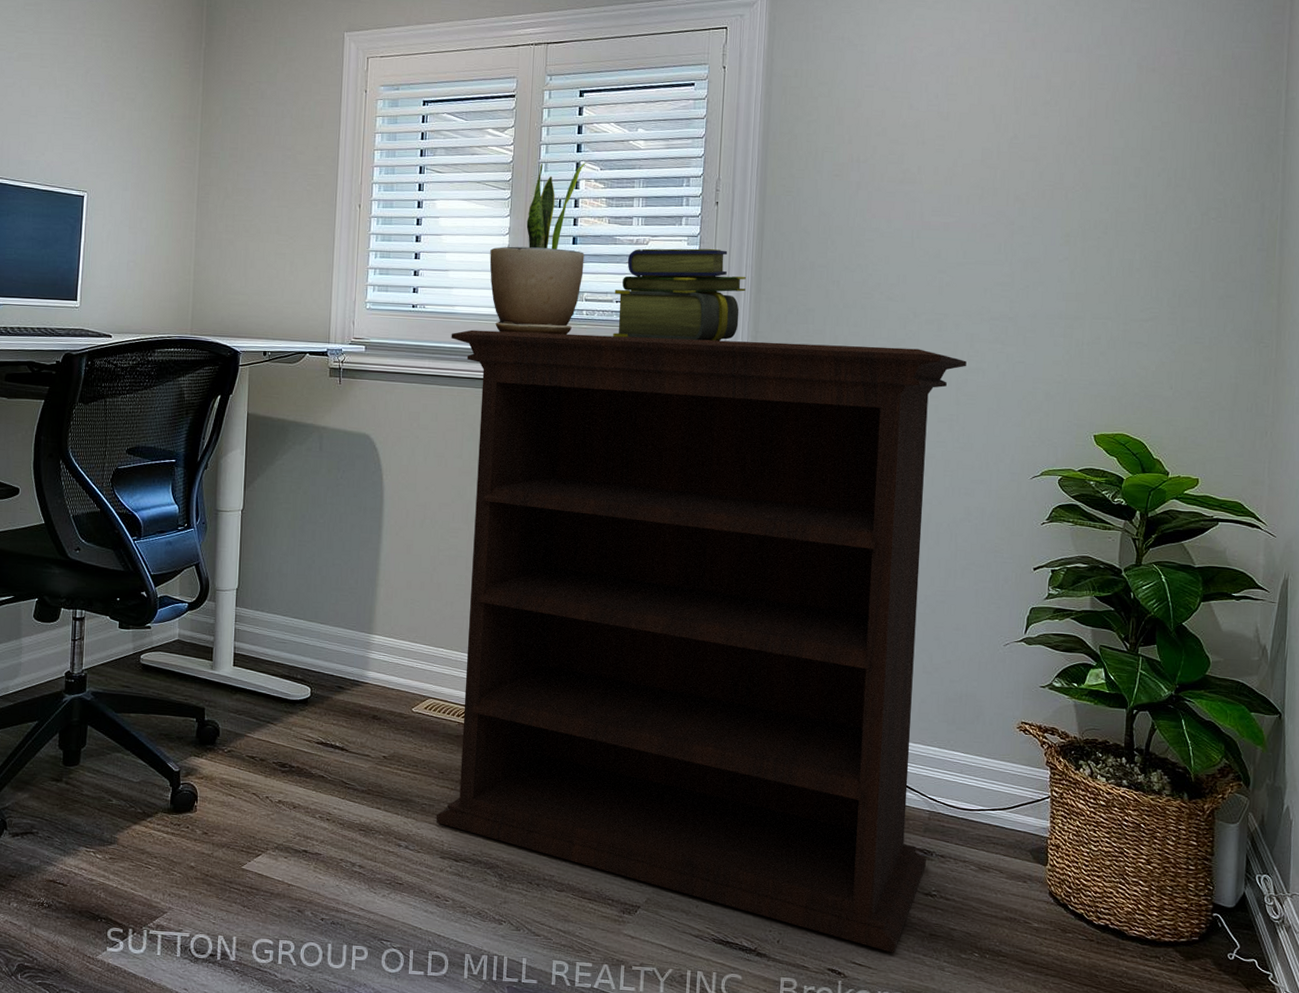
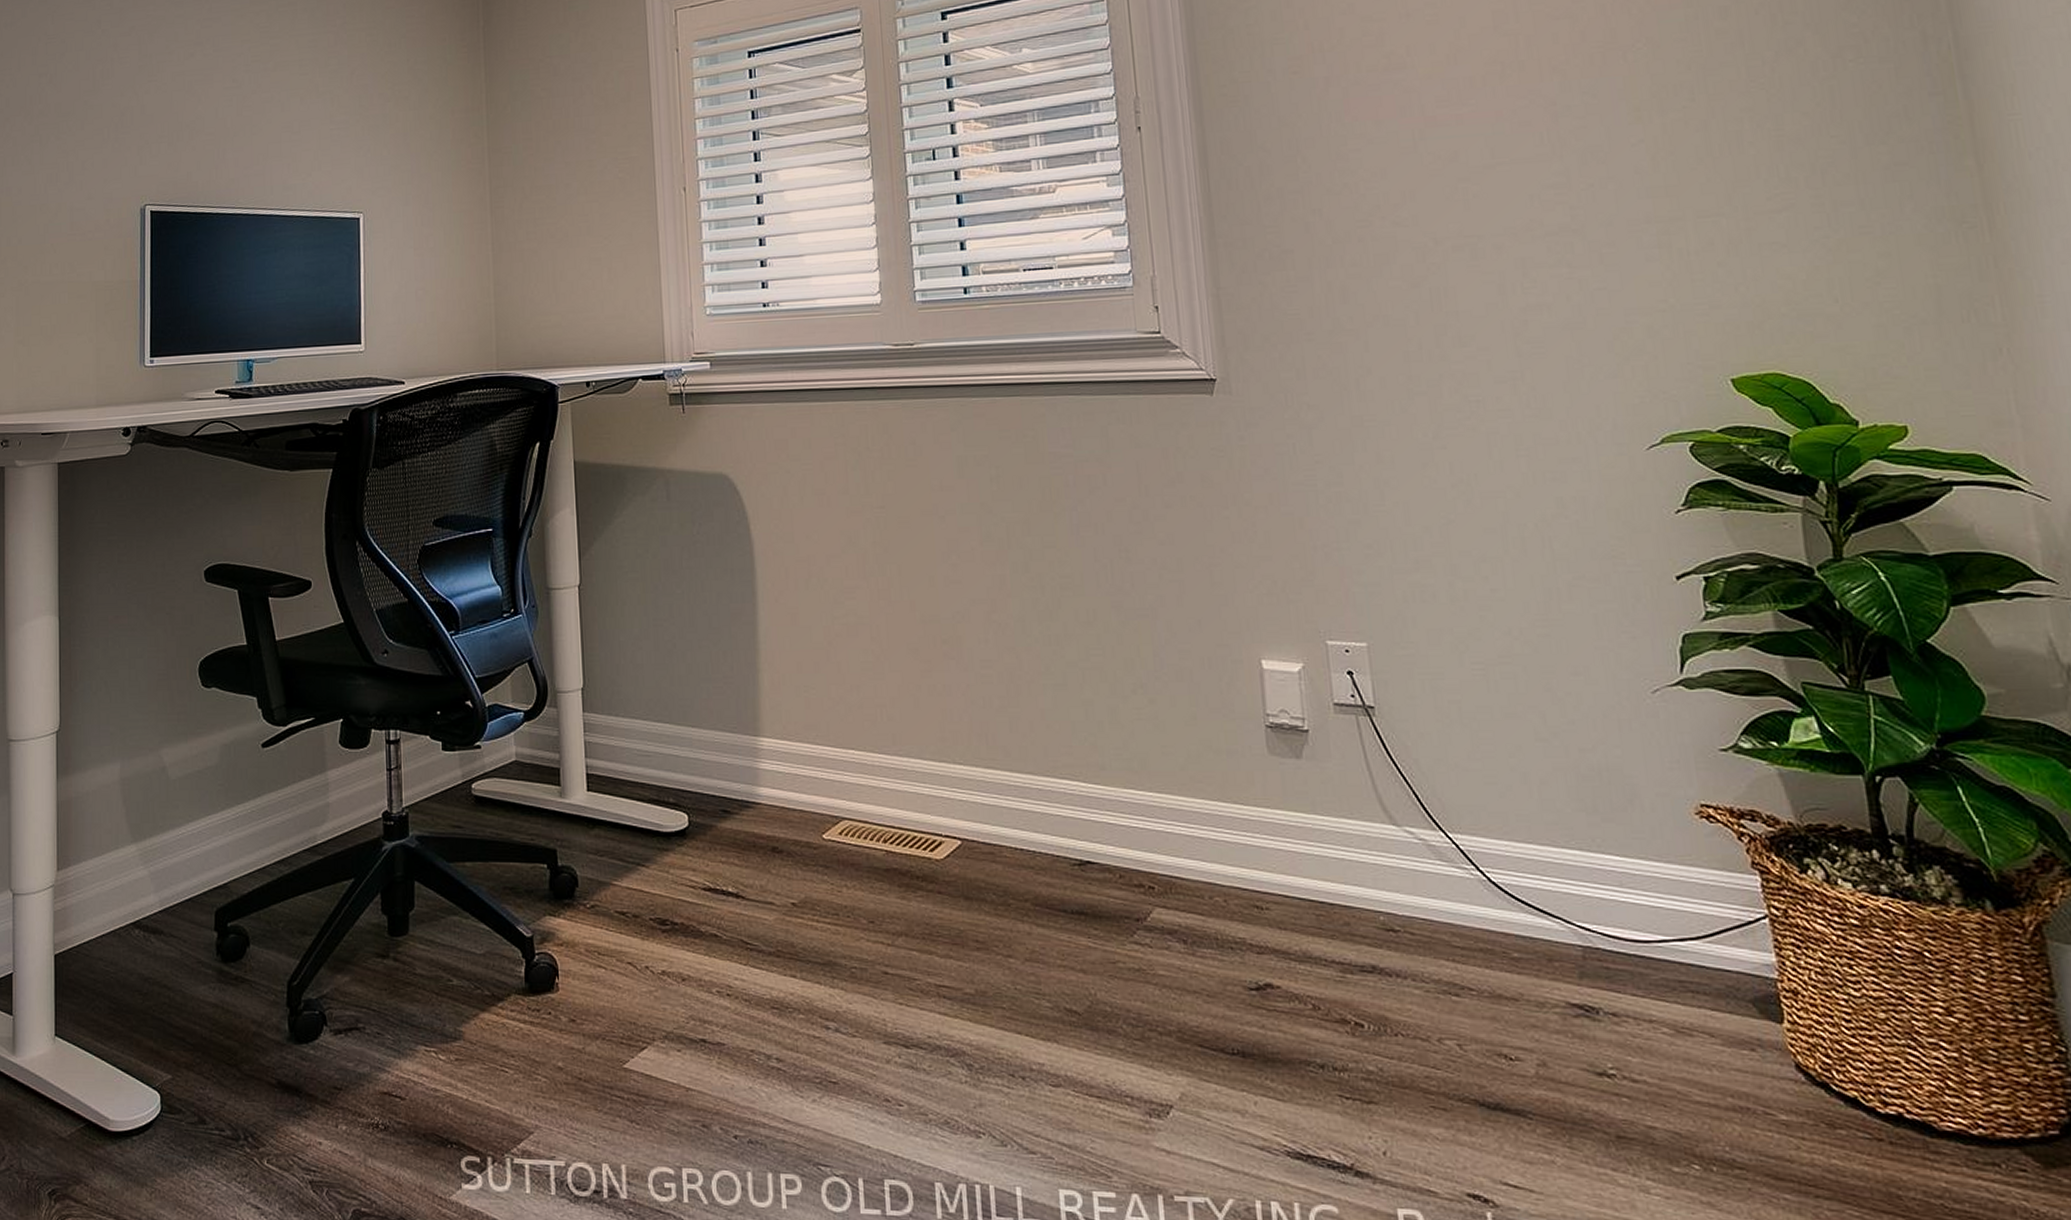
bookshelf: present [436,329,967,953] -> none [816,286,1592,1167]
potted plant: present [489,163,586,335] -> none [853,100,976,326]
stack of books: present [613,248,746,342] -> none [1019,187,1195,316]

